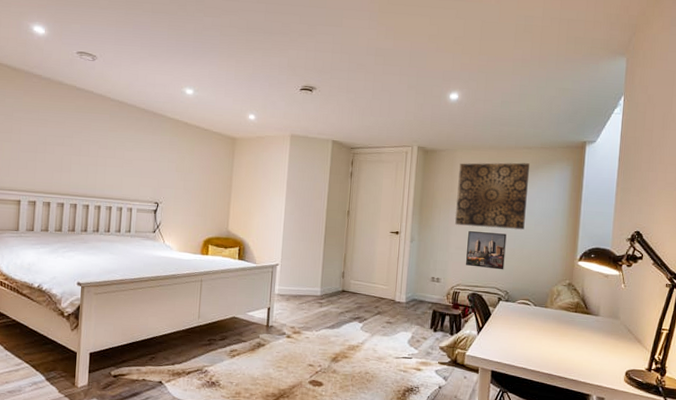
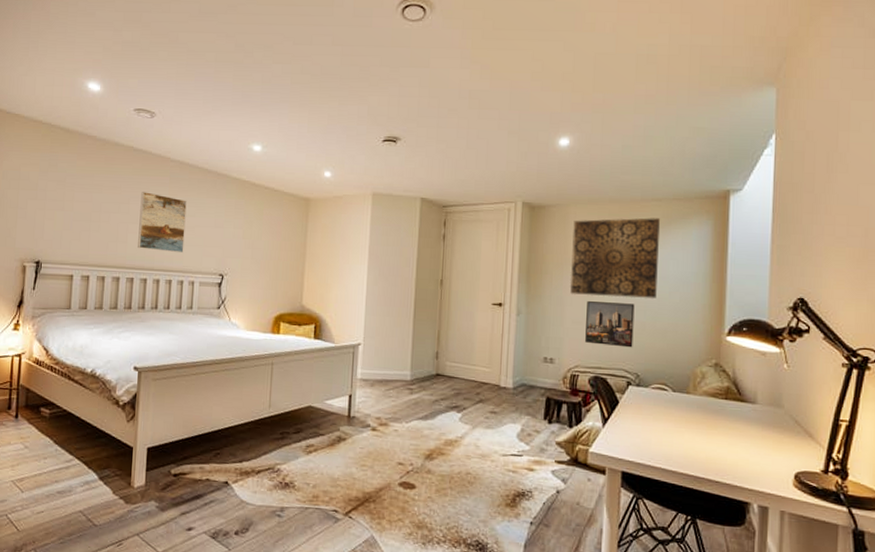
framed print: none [80,127,126,183] -> present [138,192,187,253]

